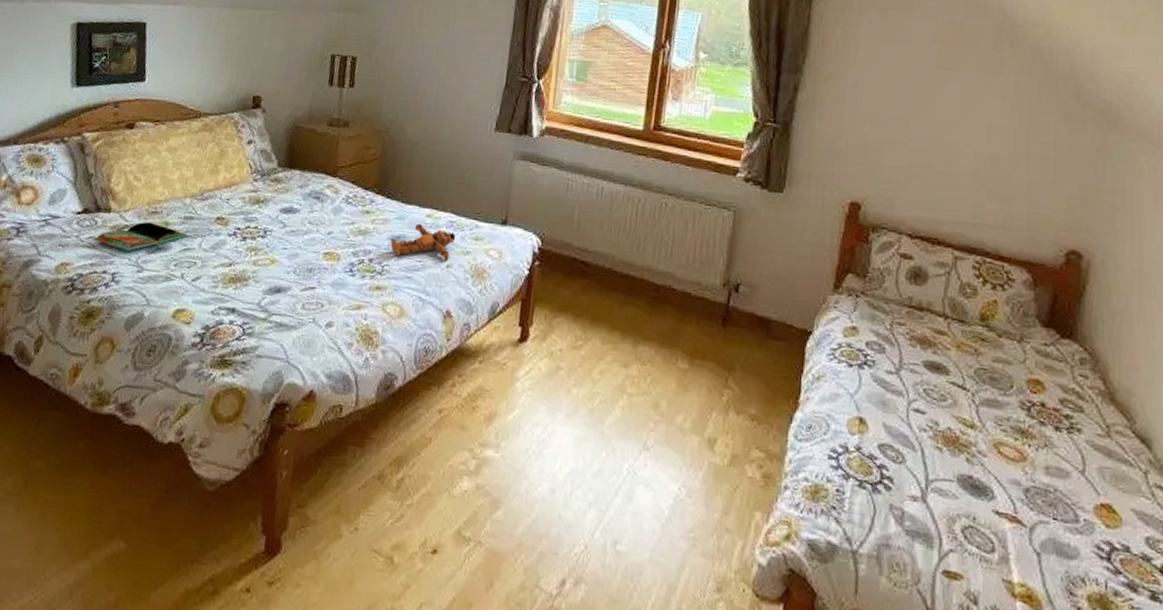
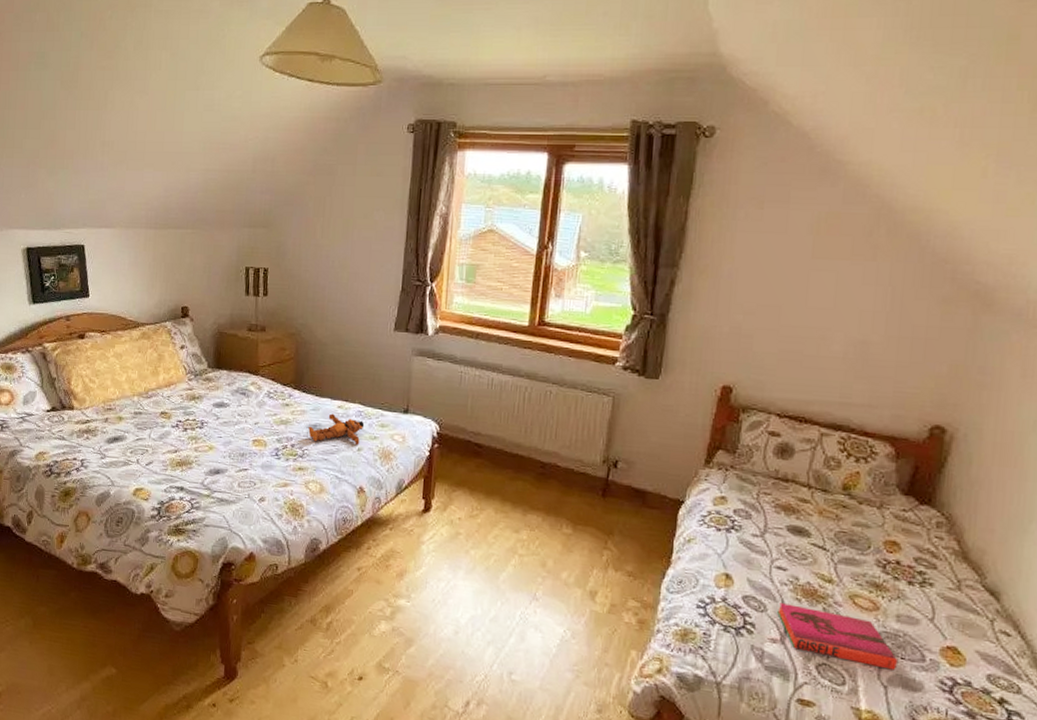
book: present [92,222,189,251] -> none [62,417,139,441]
hardback book: none [917,452,1049,534] -> present [777,603,897,670]

